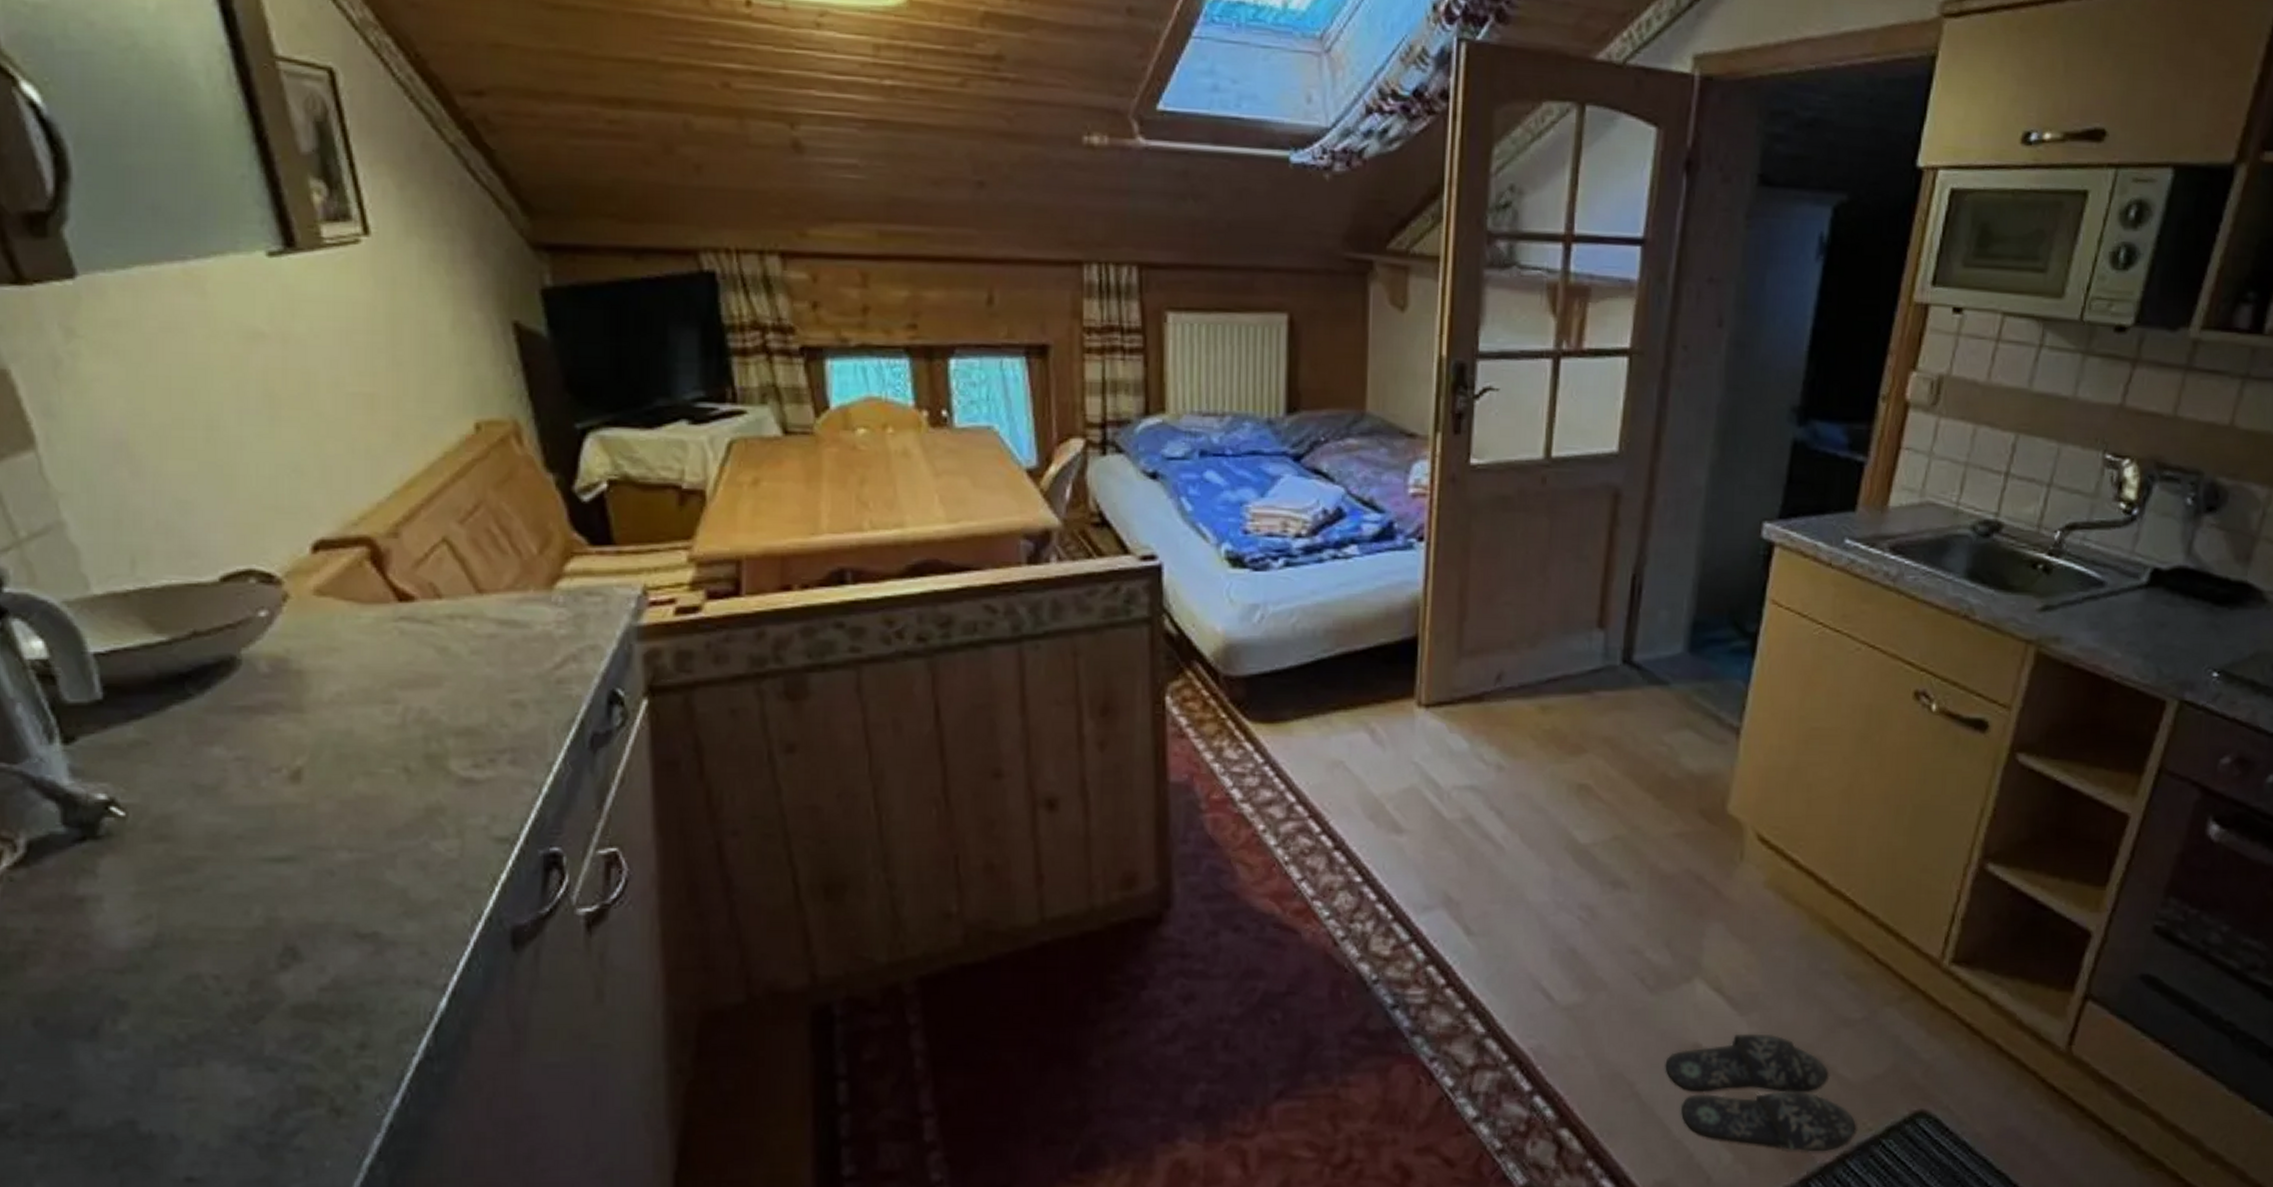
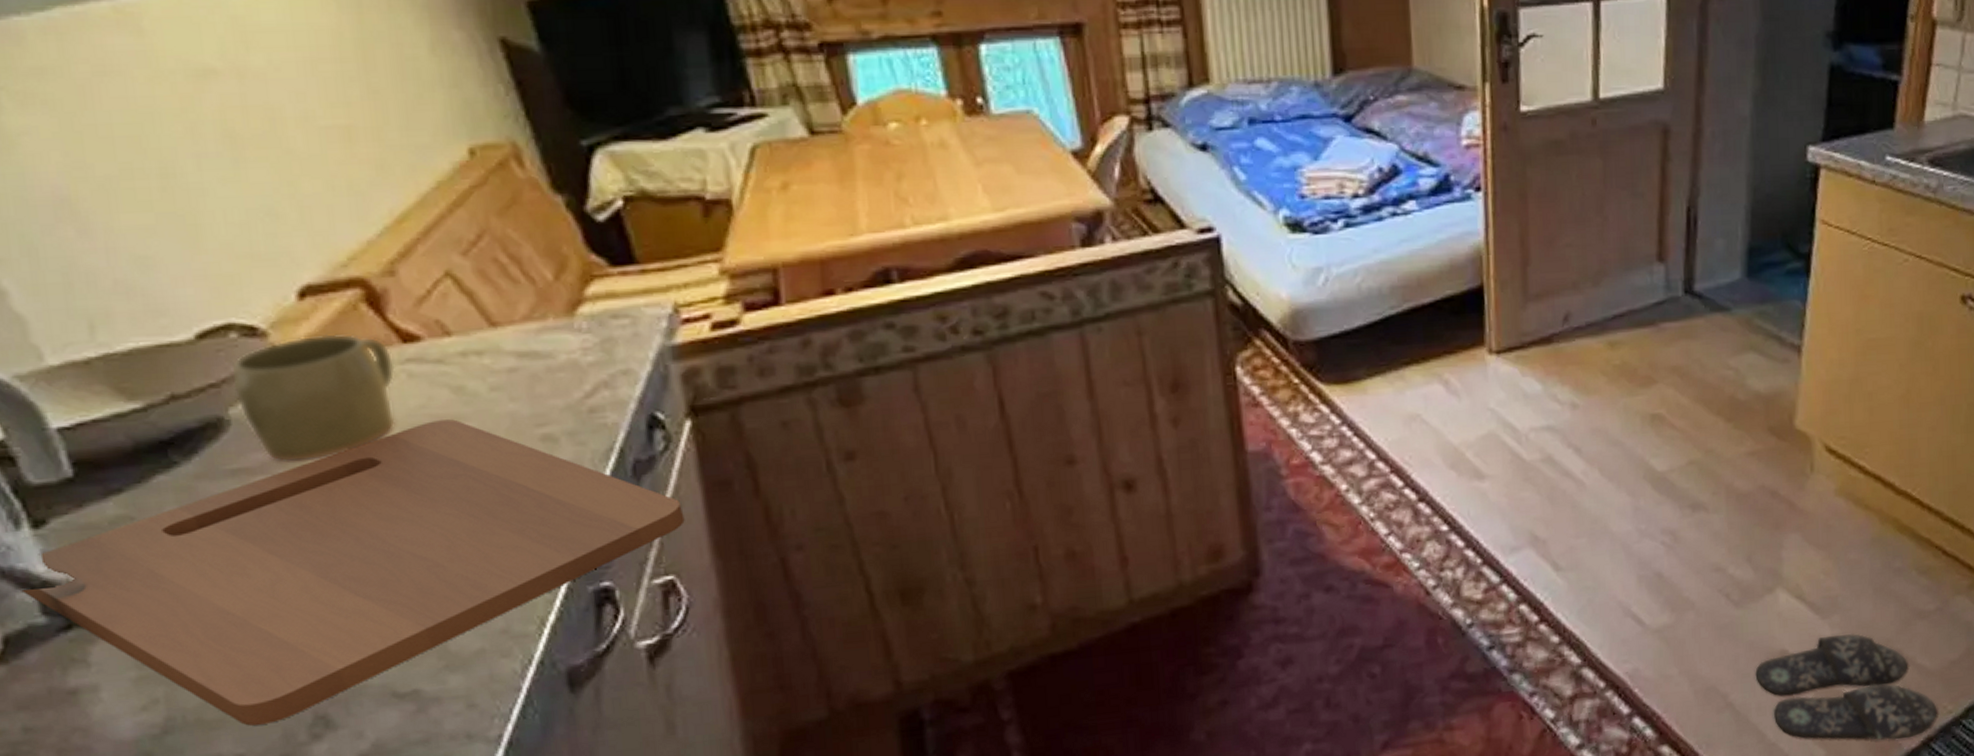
cutting board: none [45,677,633,949] -> present [19,419,685,726]
mug: none [248,587,389,705] -> present [231,333,396,462]

